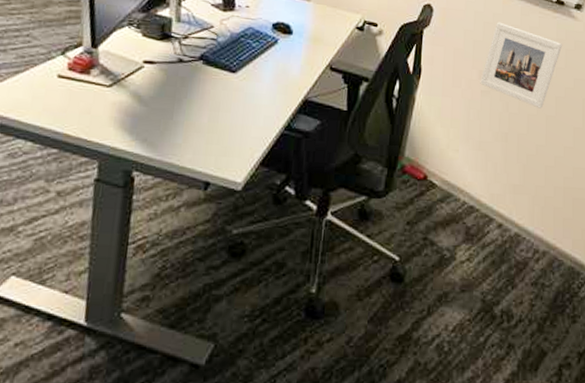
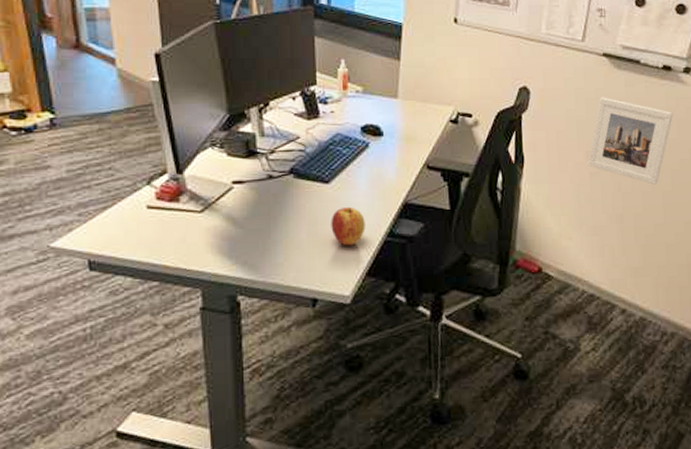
apple: none [232,97,266,135] -> present [331,206,365,246]

